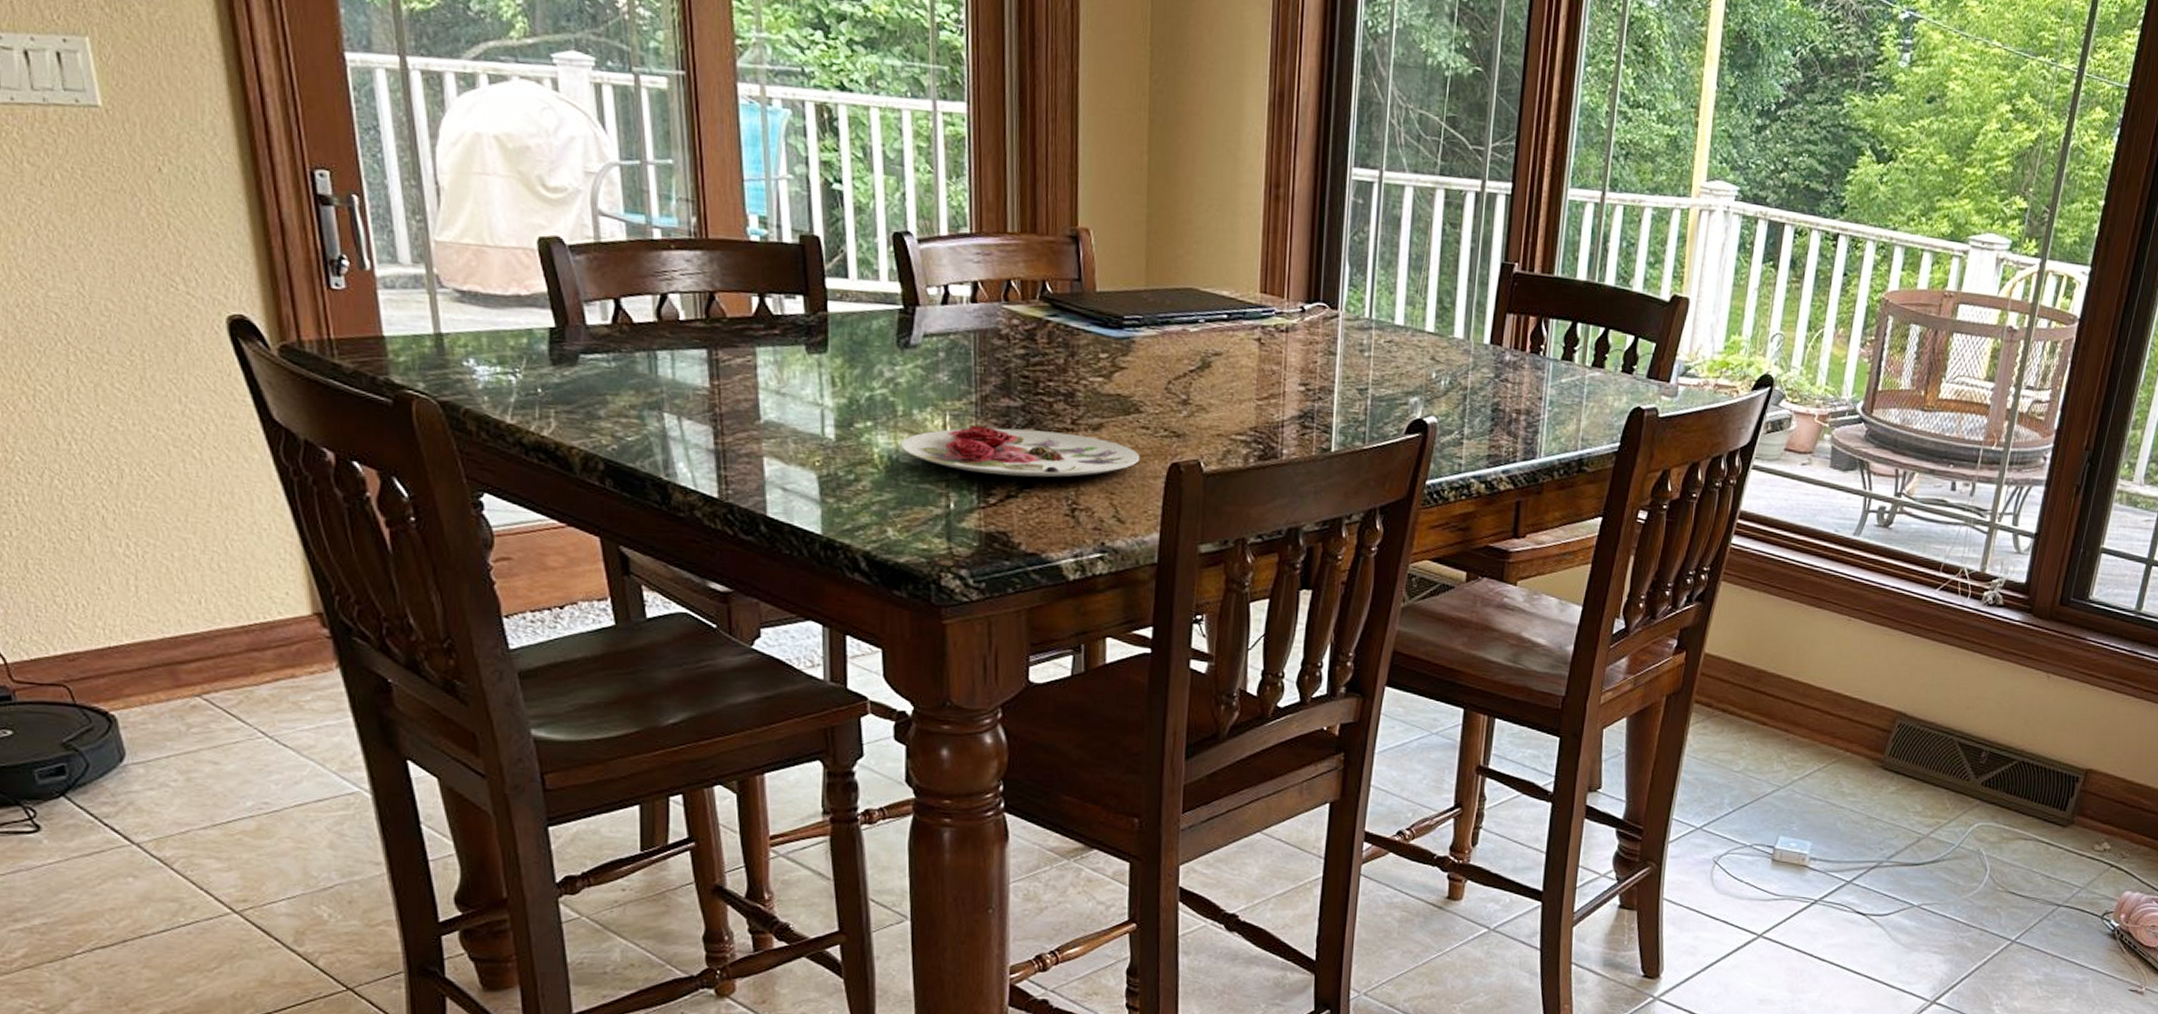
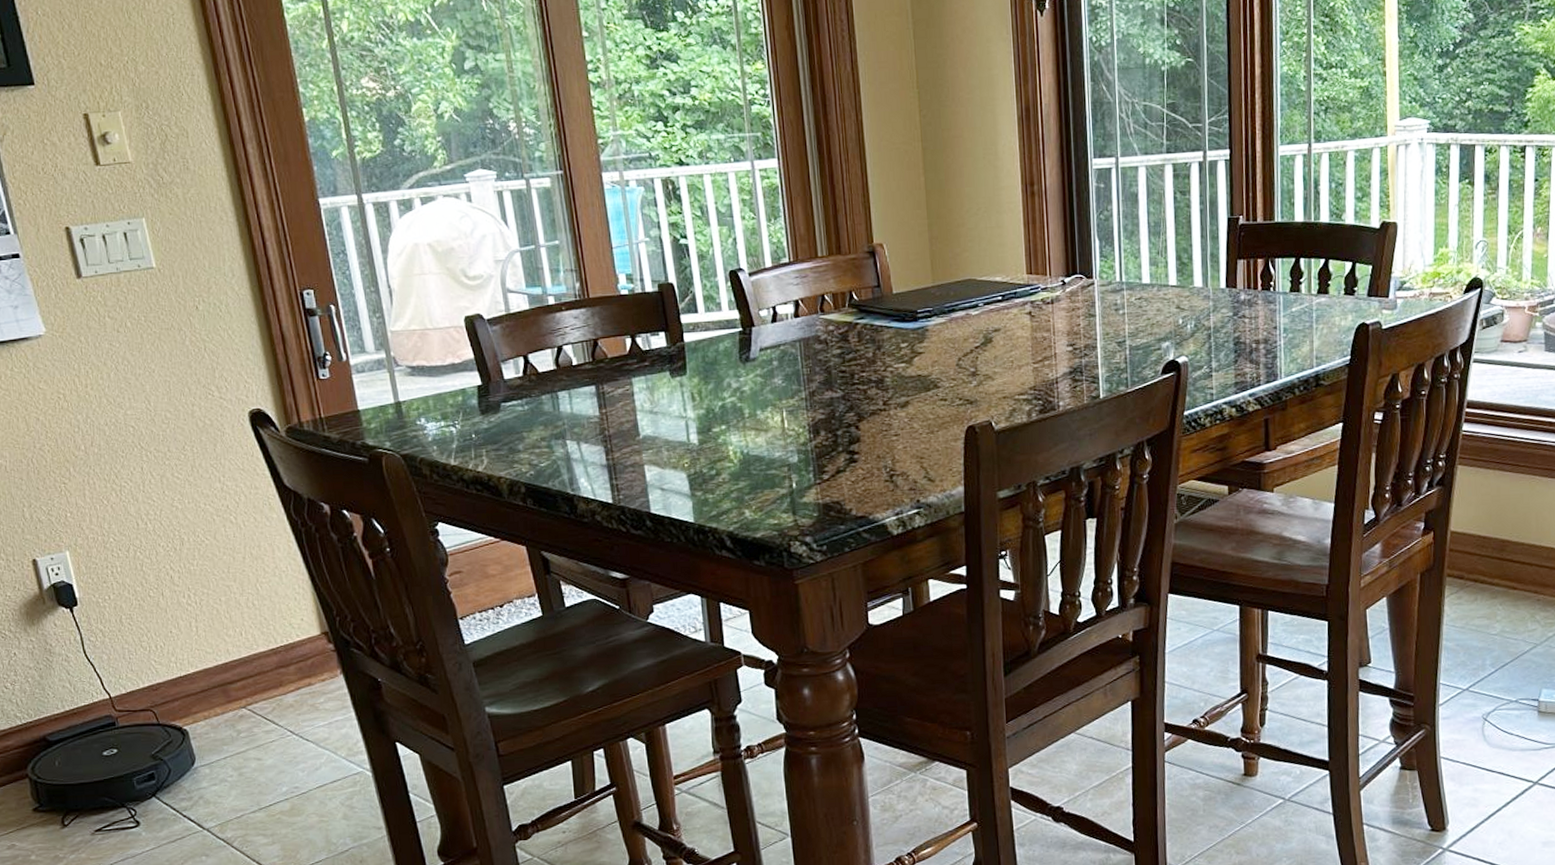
plate: present [900,425,1140,478] -> none [749,413,942,456]

